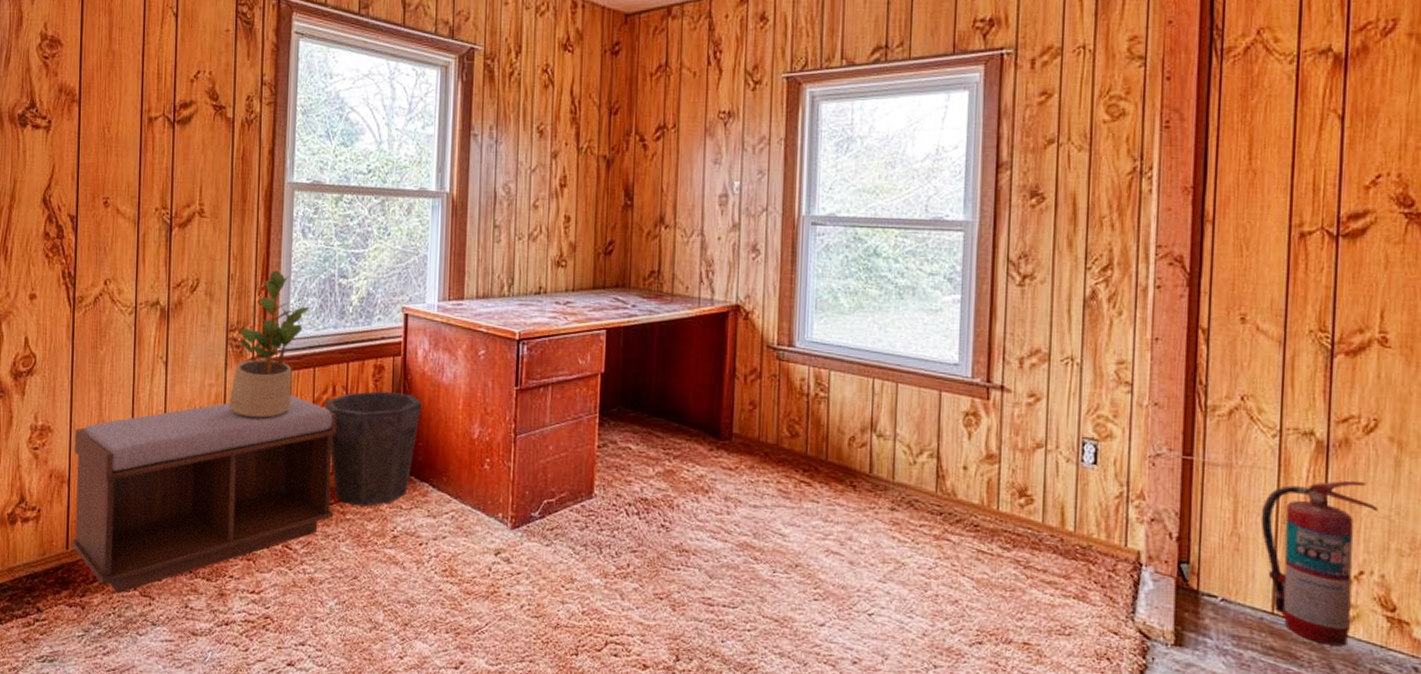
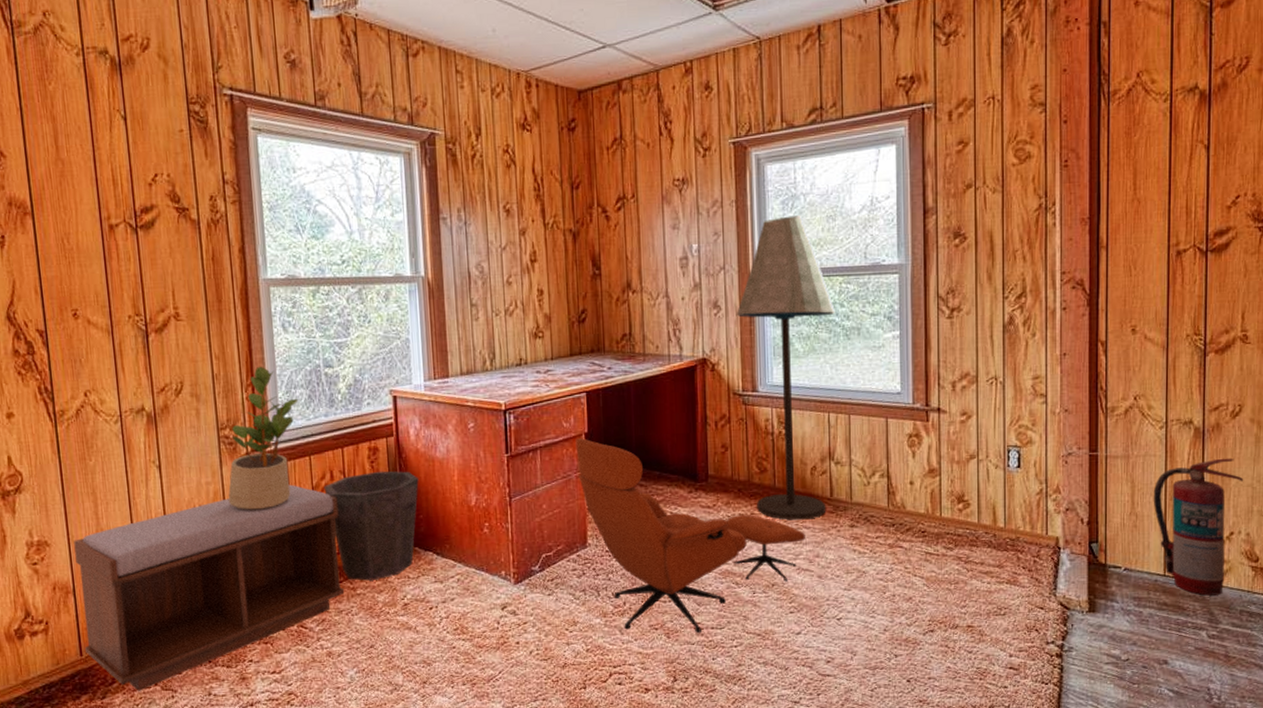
lounge chair: none [590,377,837,611] -> present [575,437,805,634]
floor lamp: none [776,159,888,496] -> present [736,215,835,520]

